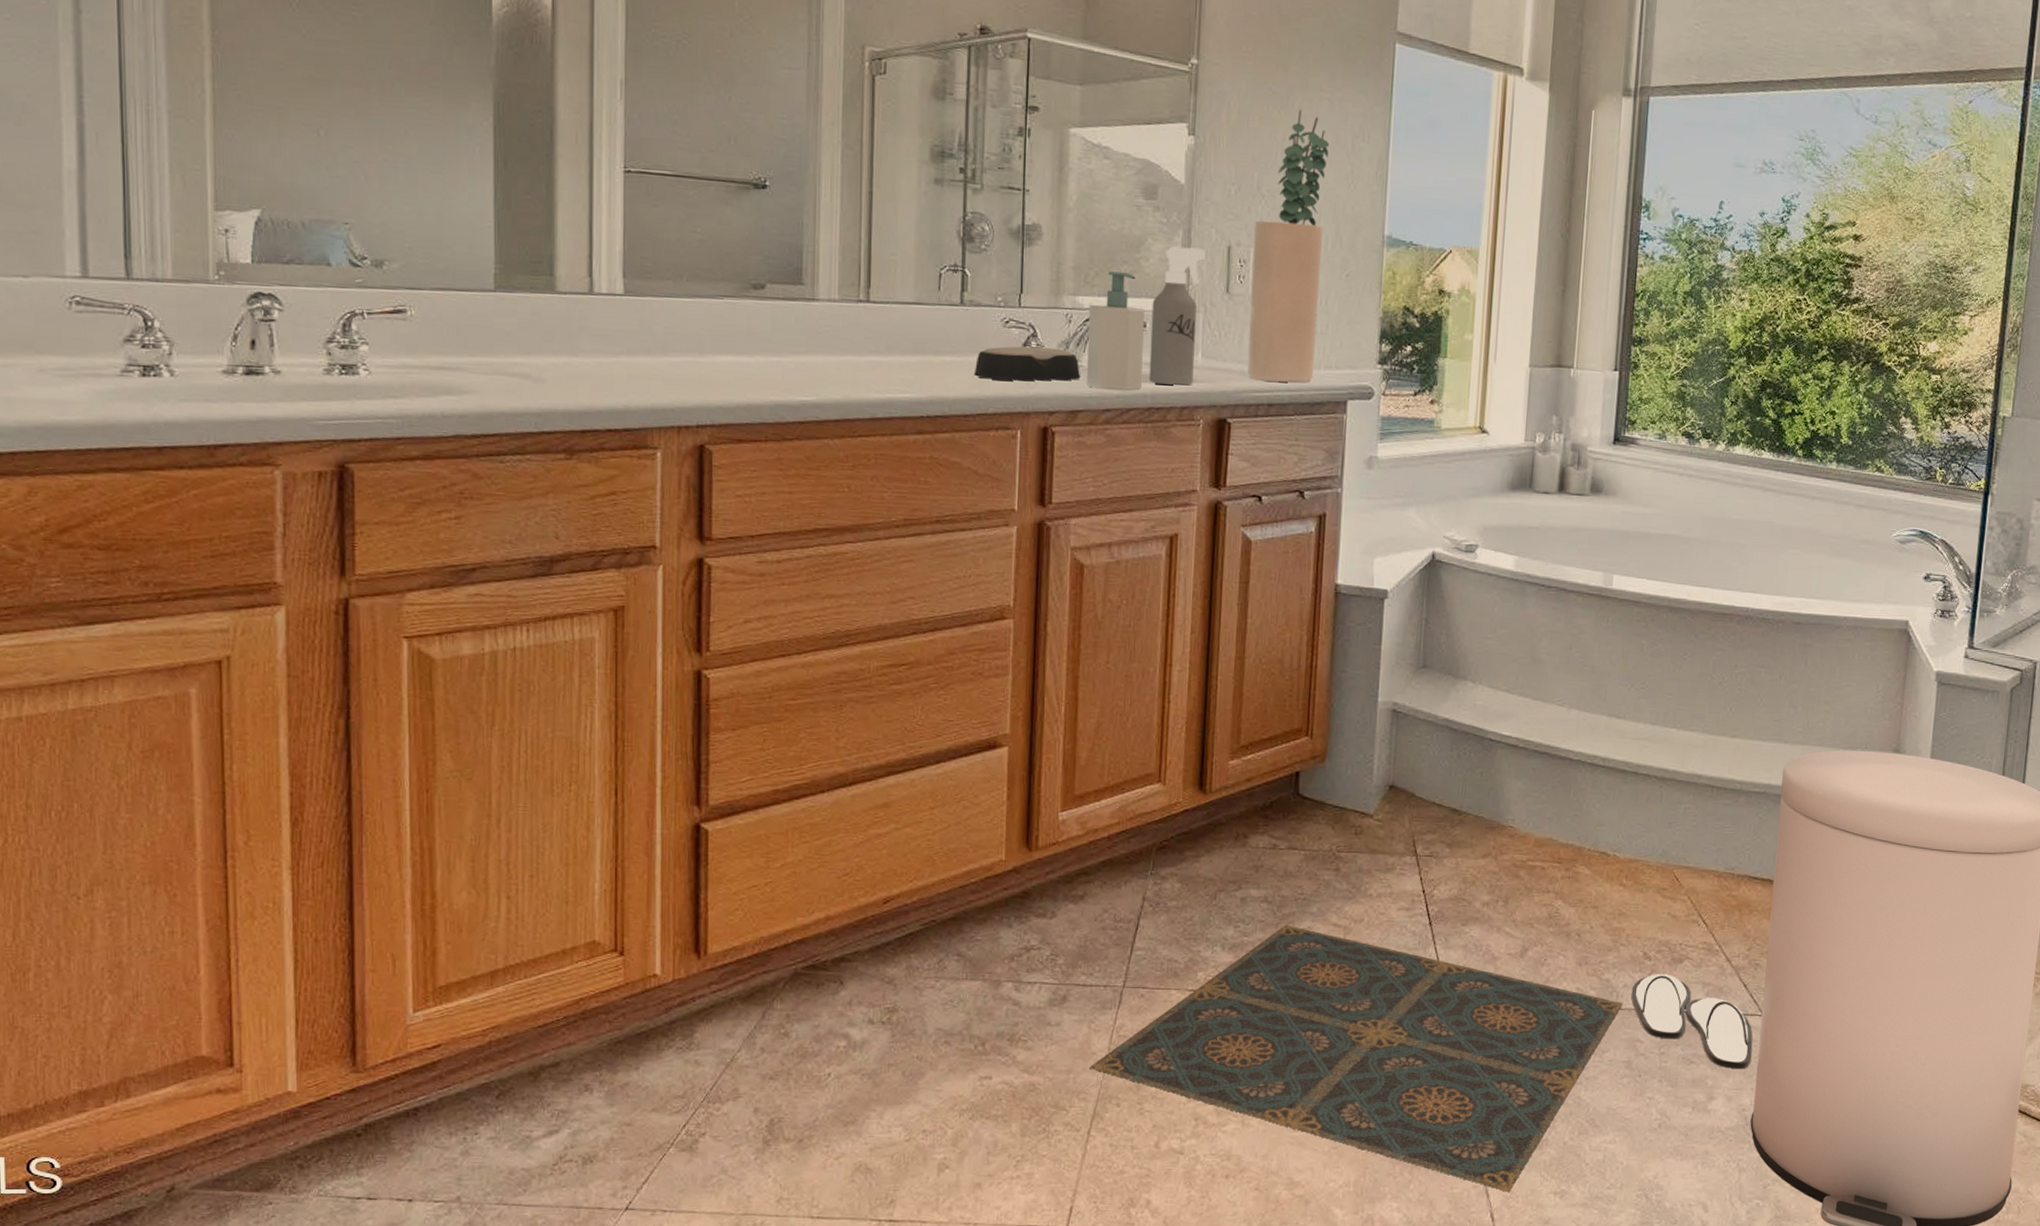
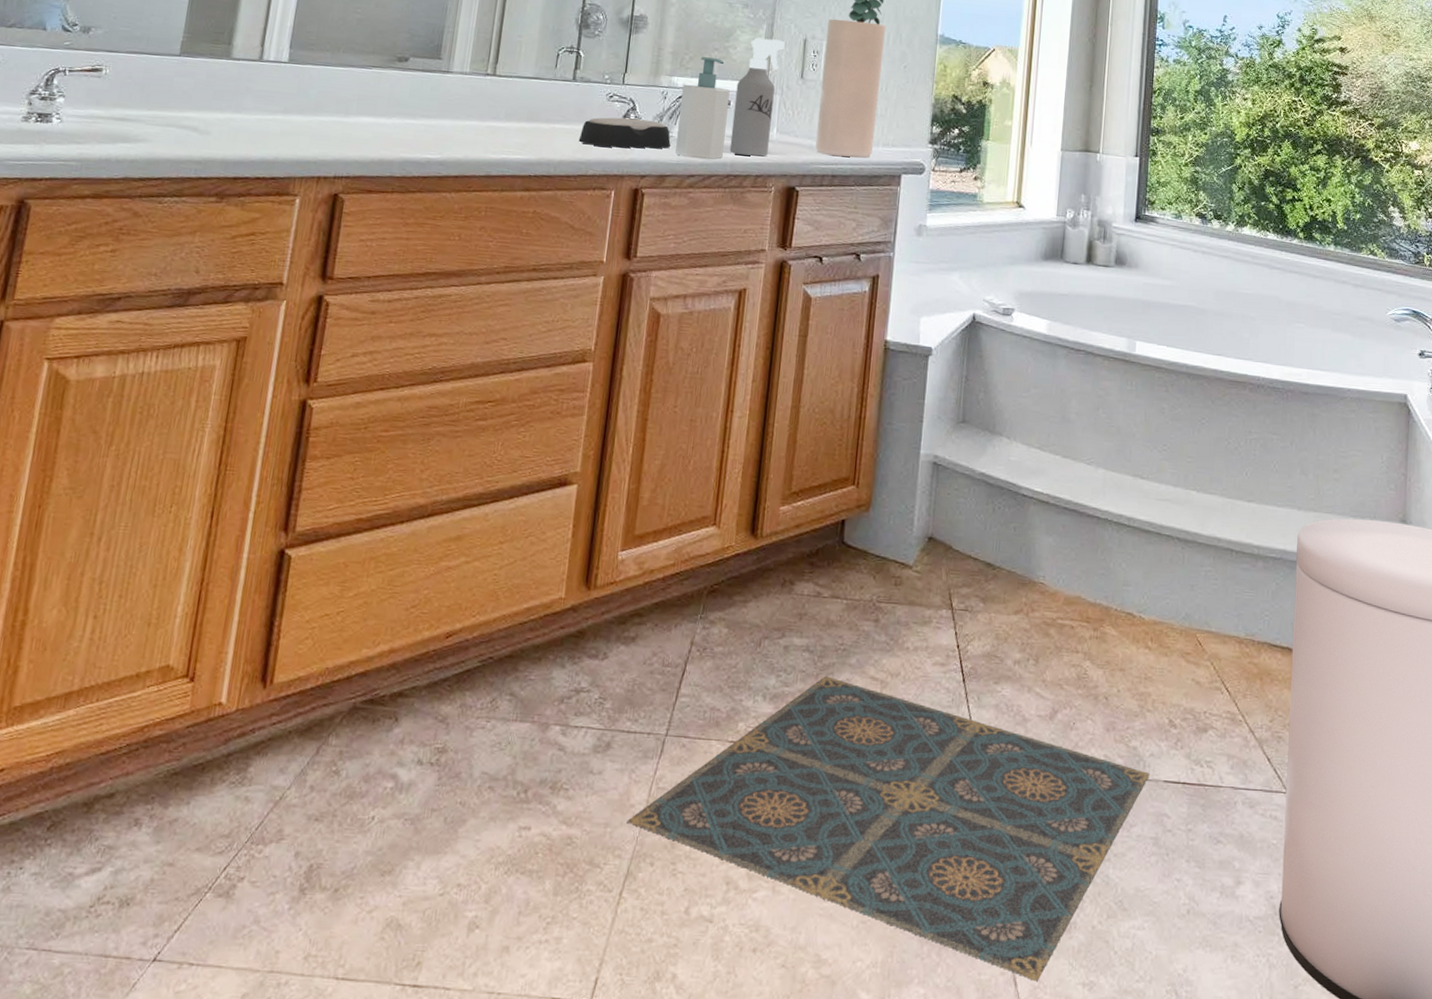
slippers: present [1631,974,1753,1070] -> none [1157,743,1279,852]

